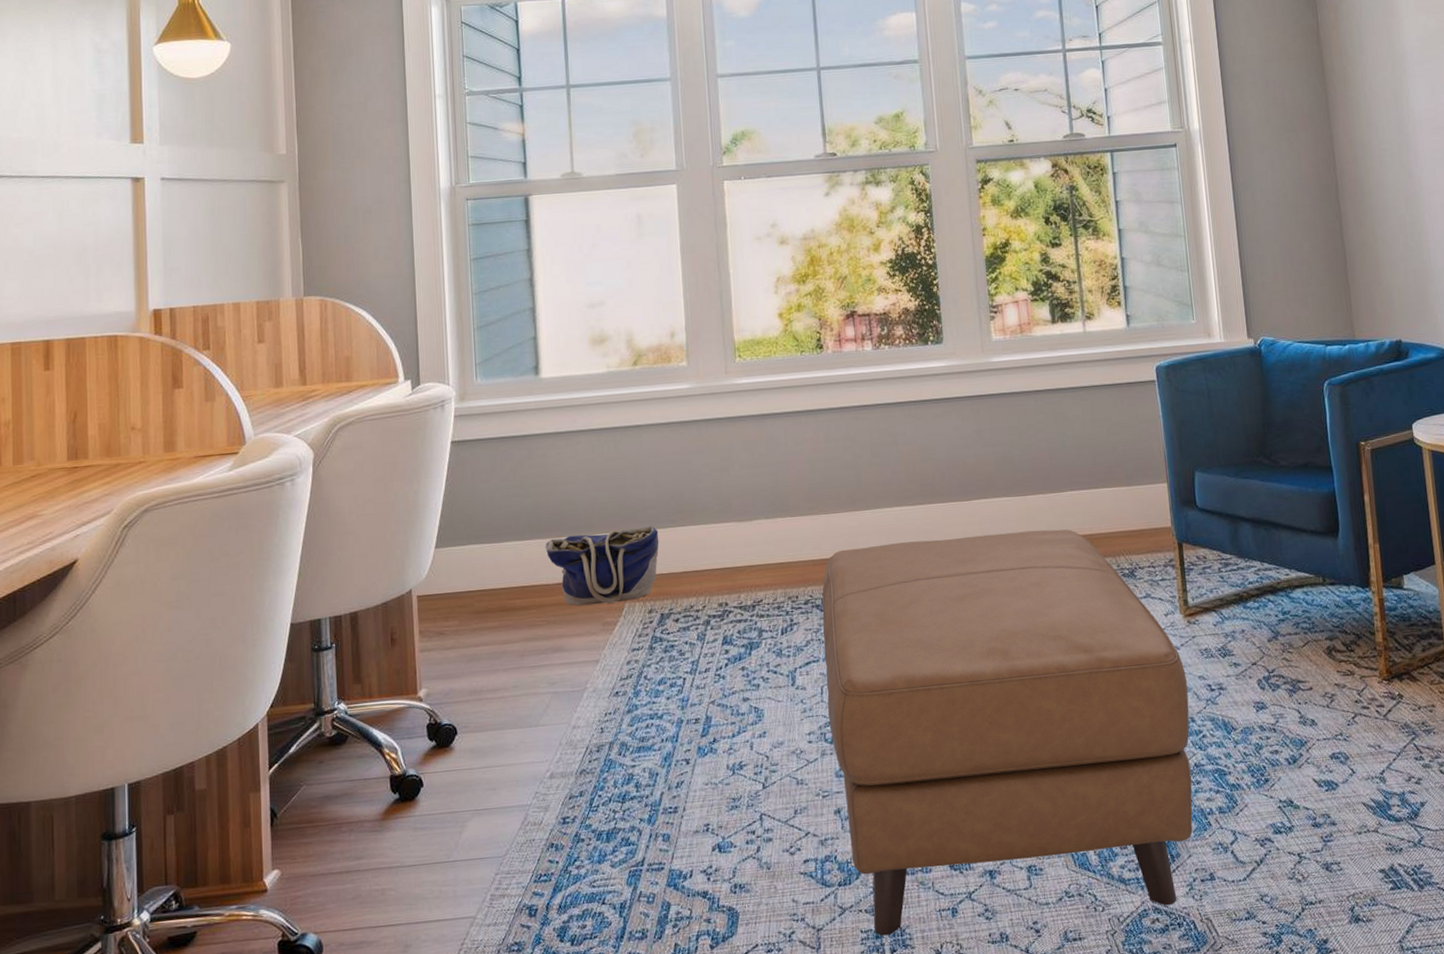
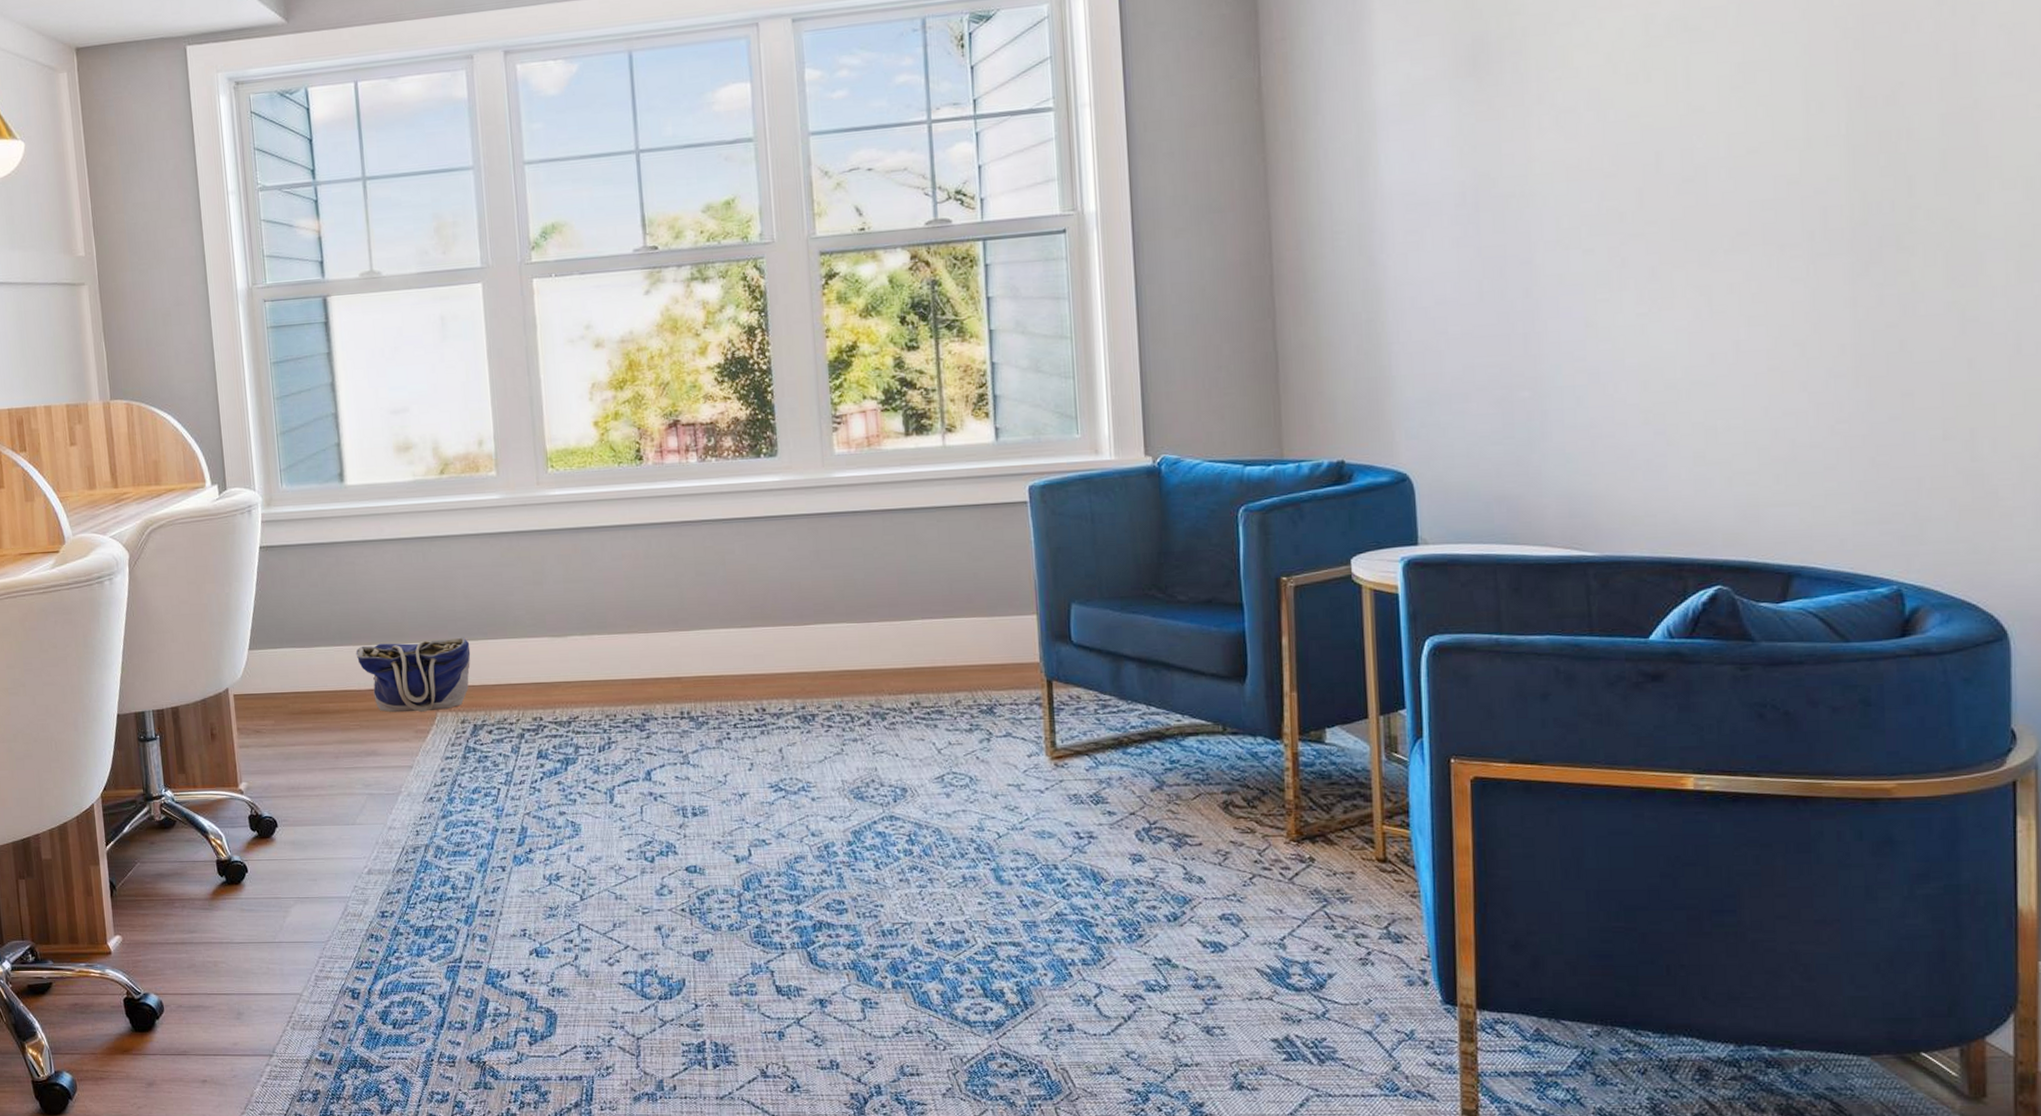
ottoman: present [822,529,1193,936] -> none [641,659,1052,1051]

